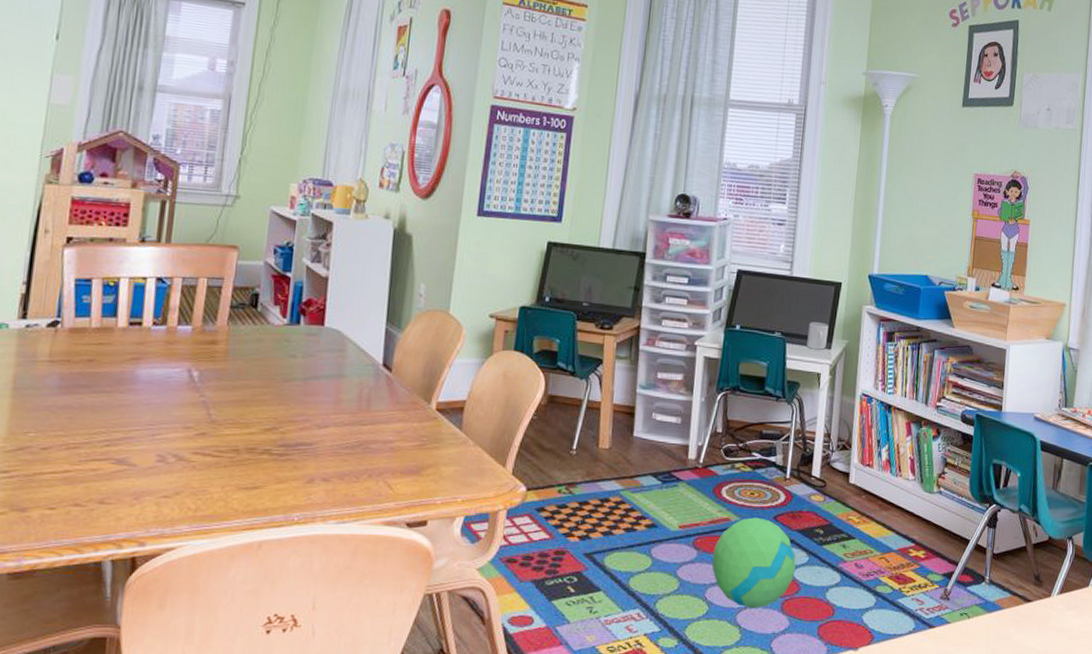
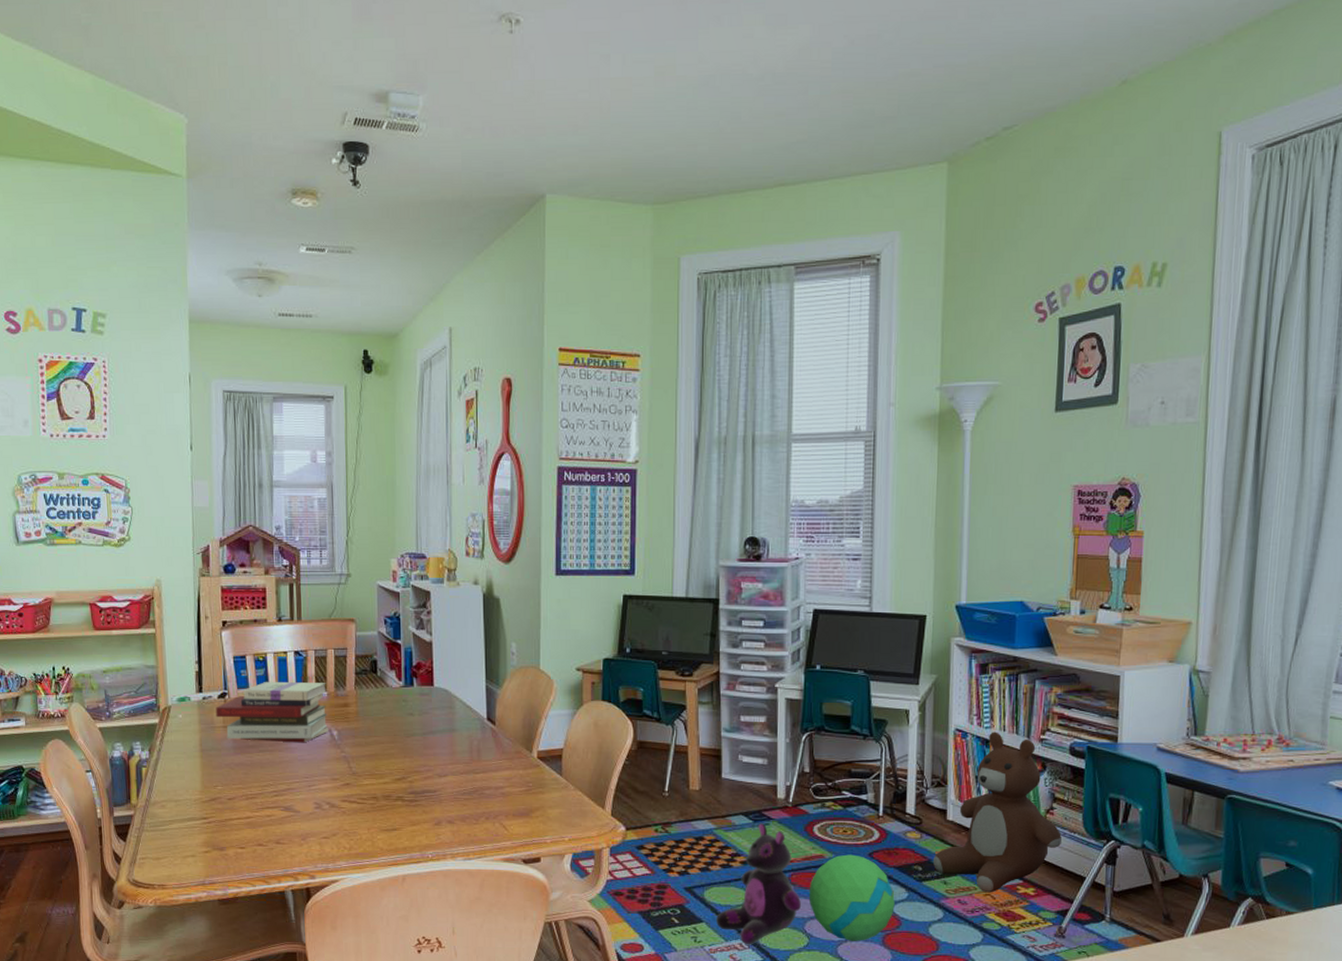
books: none [40,310,192,384] -> present [215,681,329,743]
stuffed animal: none [615,484,705,615] -> present [716,823,802,945]
cup: present [807,322,829,350] -> none [892,658,915,686]
teddy bear: none [834,397,951,556] -> present [933,732,1062,893]

